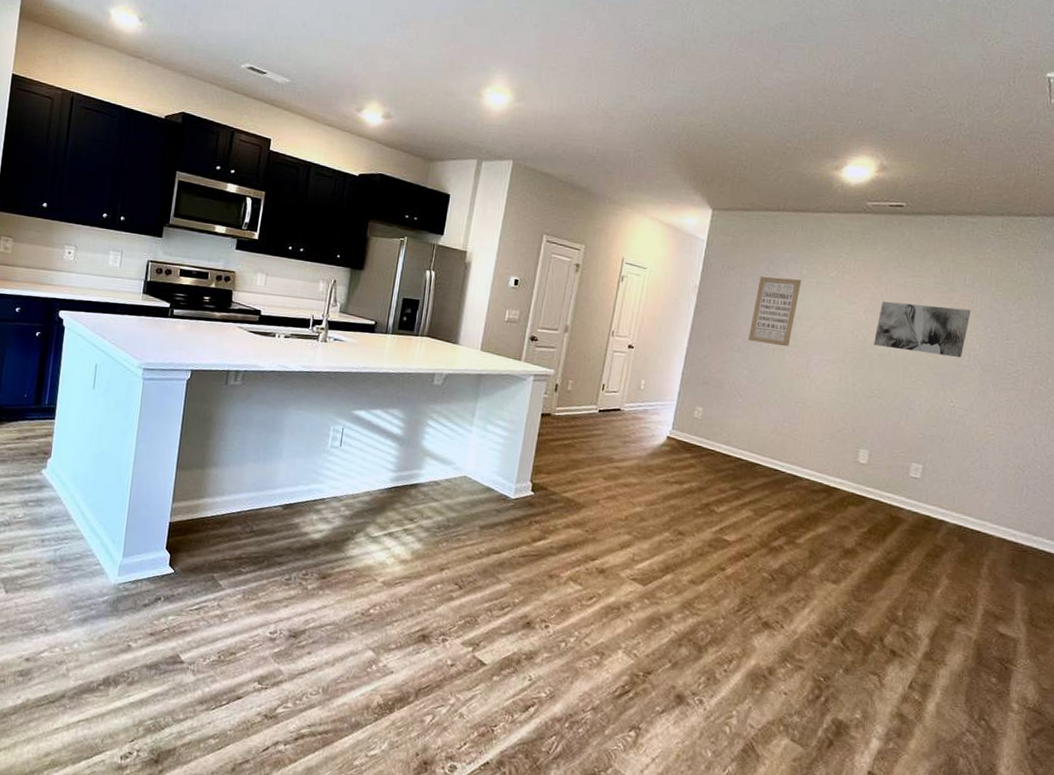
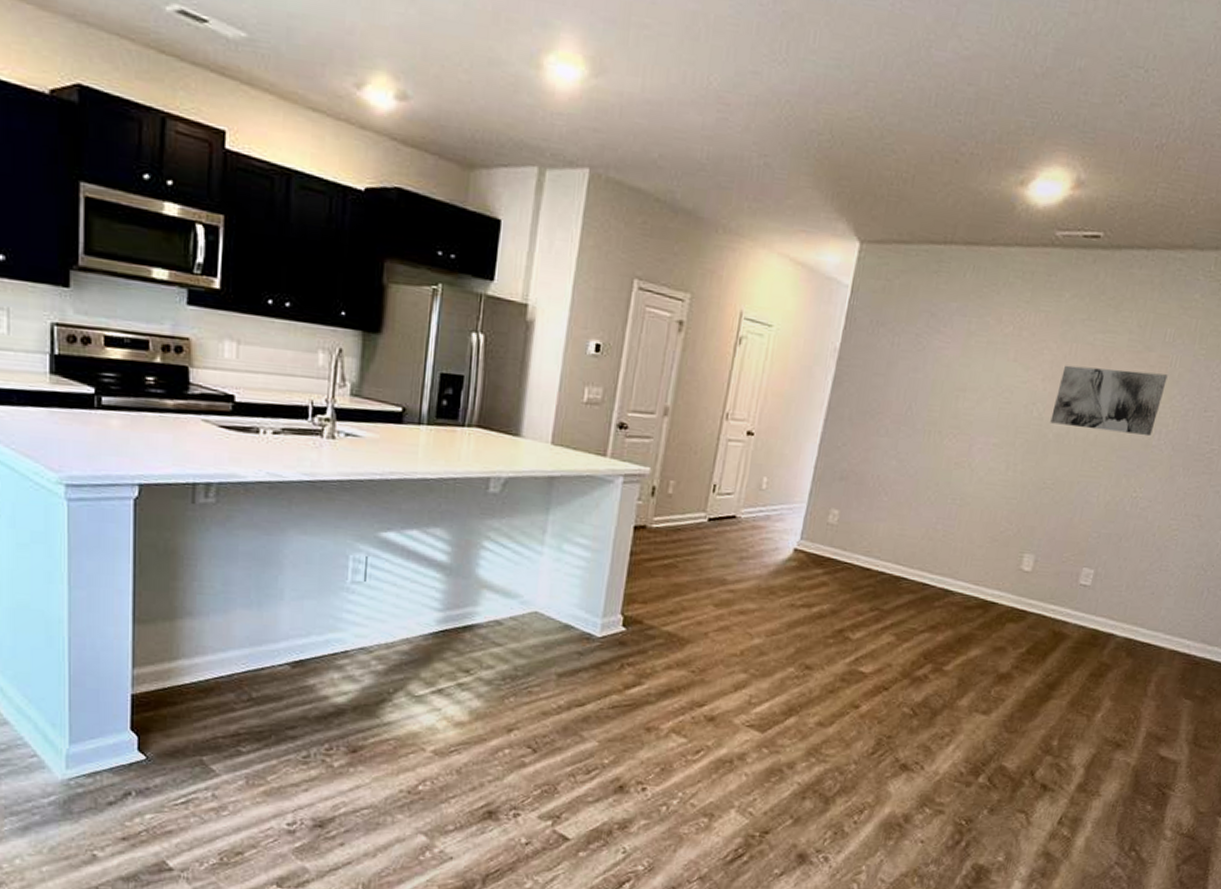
wall art: present [748,276,802,347] -> none [899,335,969,428]

